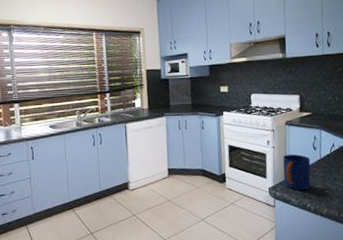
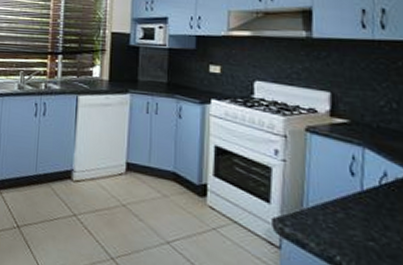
mug: present [283,154,311,190] -> none [297,174,344,234]

